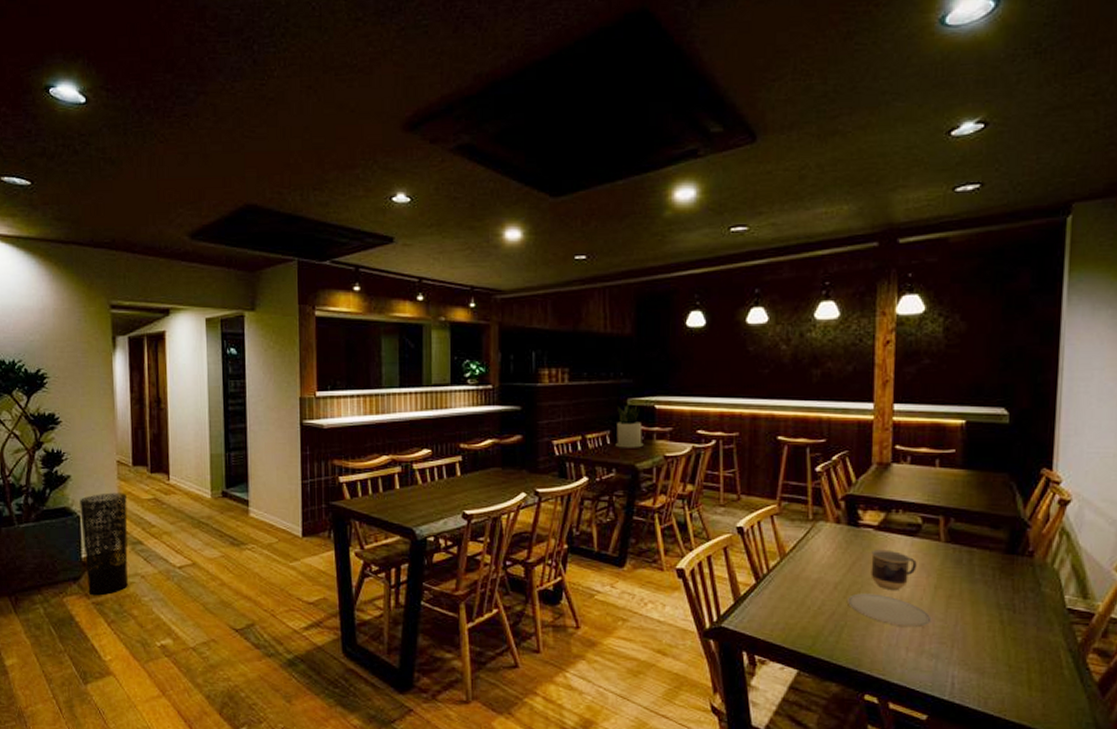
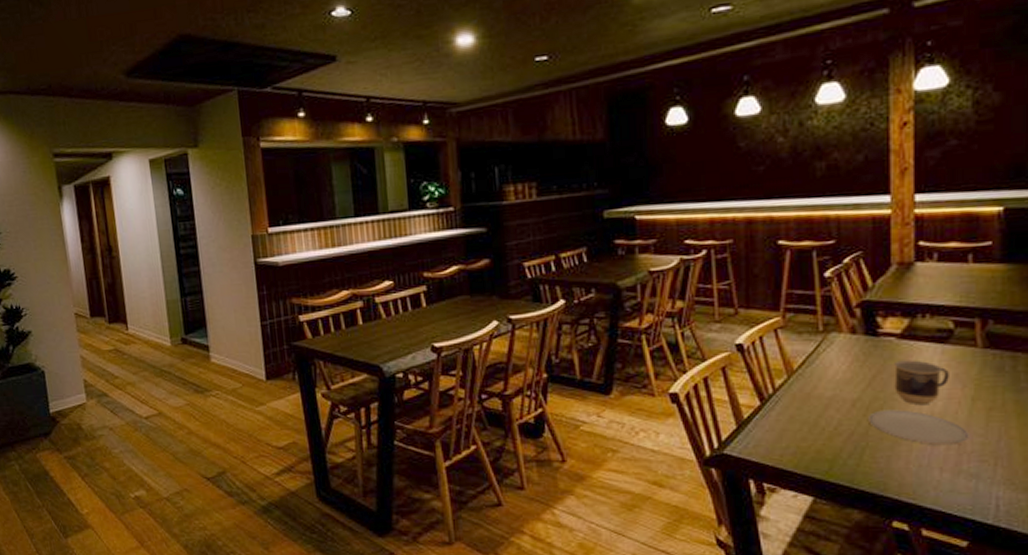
umbrella stand: present [80,492,128,596] -> none [42,345,97,450]
planter: present [615,405,645,450] -> none [593,217,627,267]

